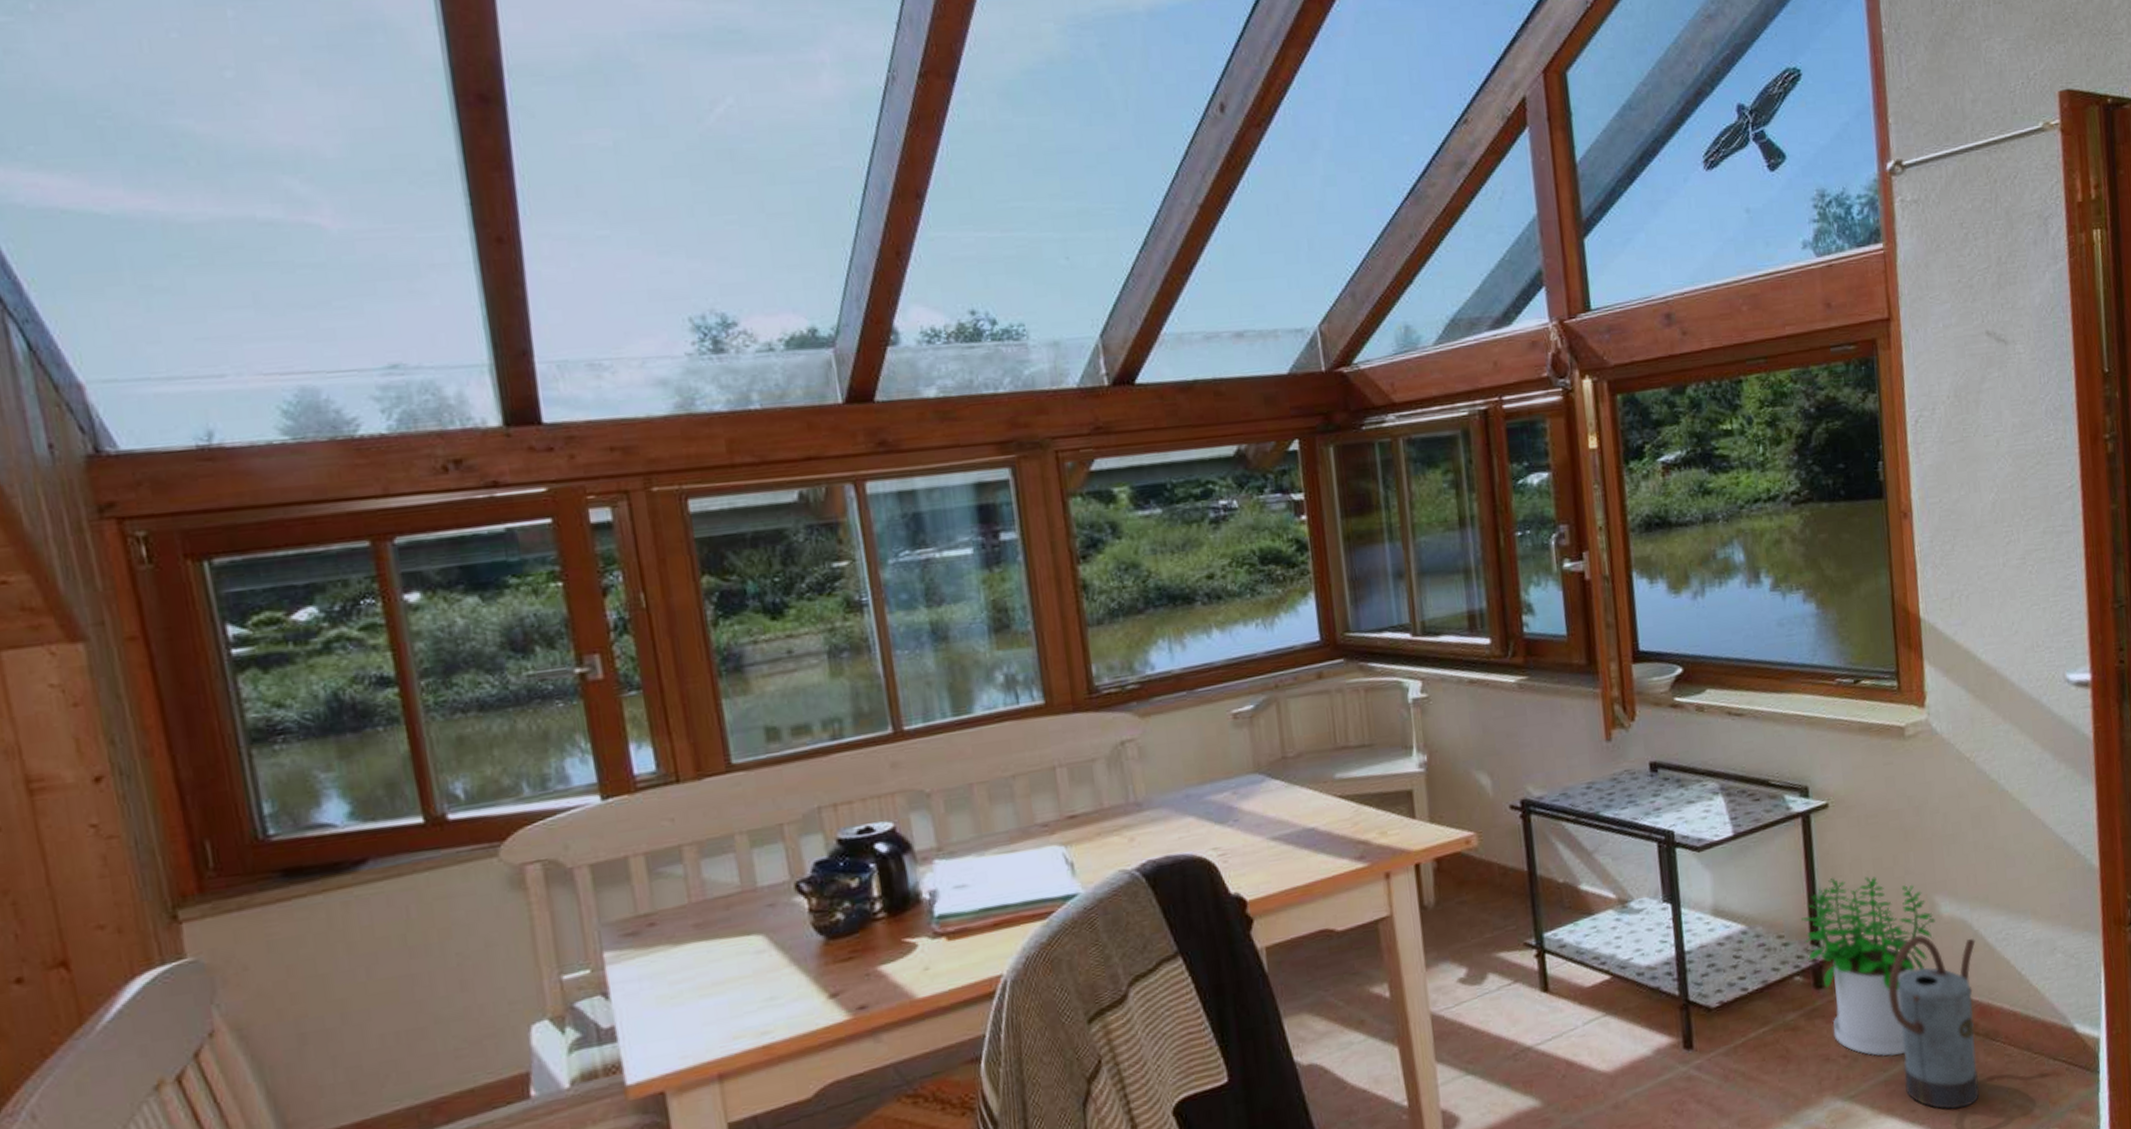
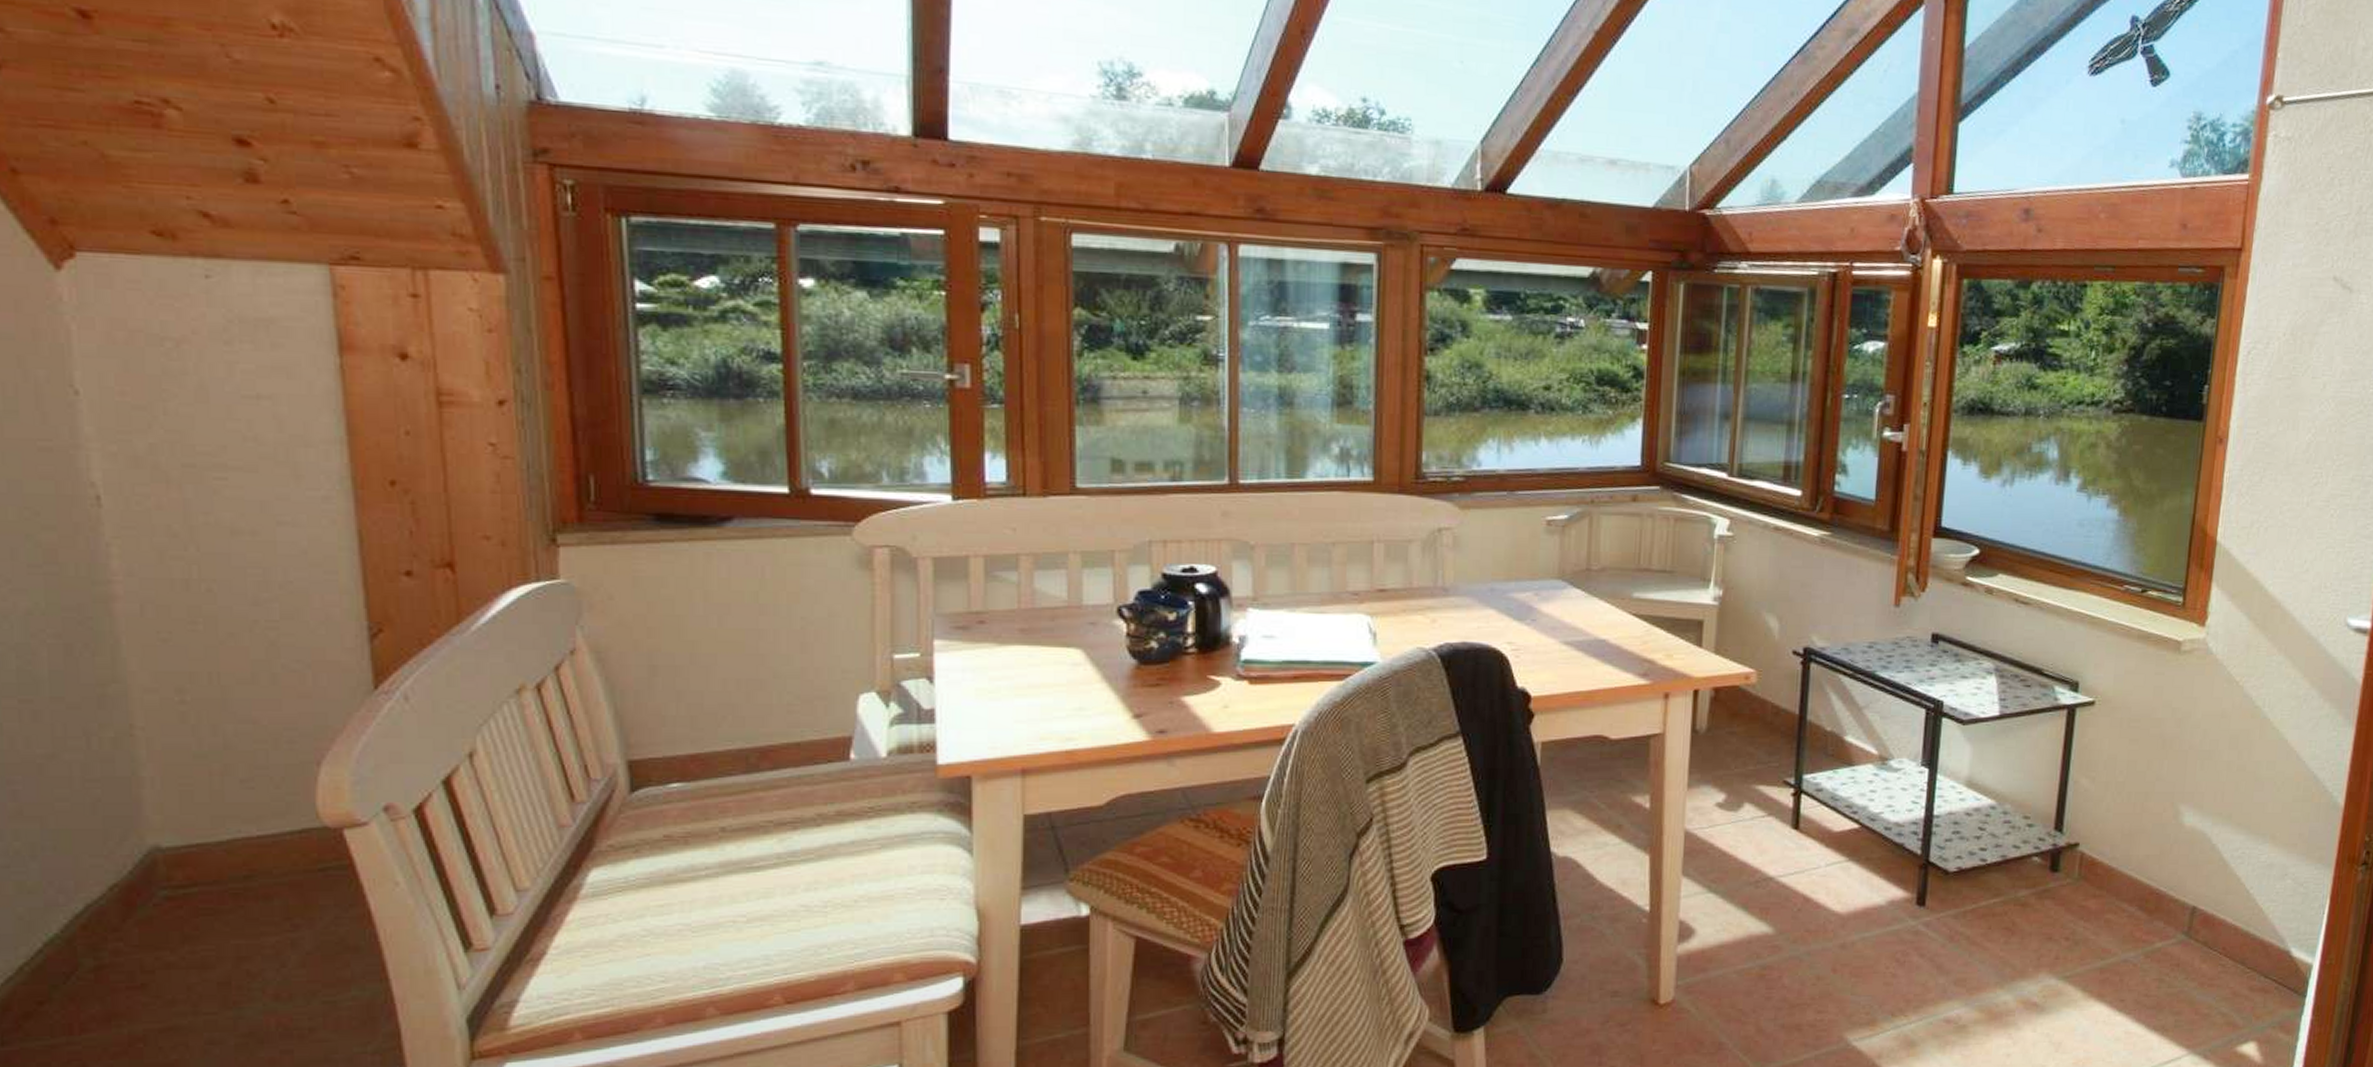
potted plant: present [1801,876,1935,1056] -> none [2048,770,2177,947]
watering can: present [1888,935,1980,1109] -> none [2118,839,2212,1006]

